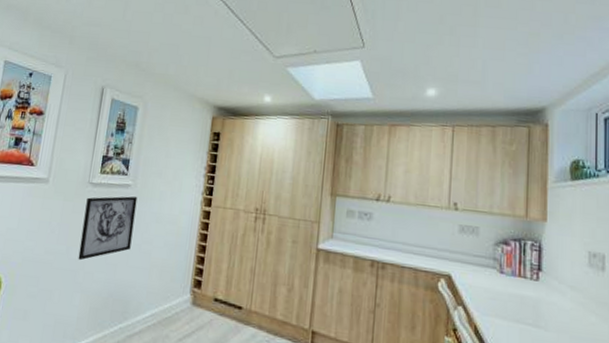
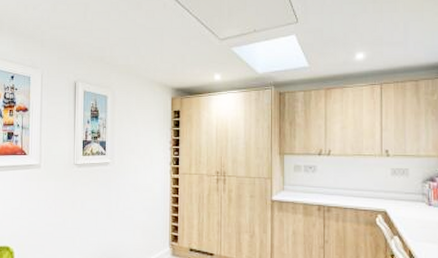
wall art: present [78,196,138,261] -> none [73,171,116,229]

